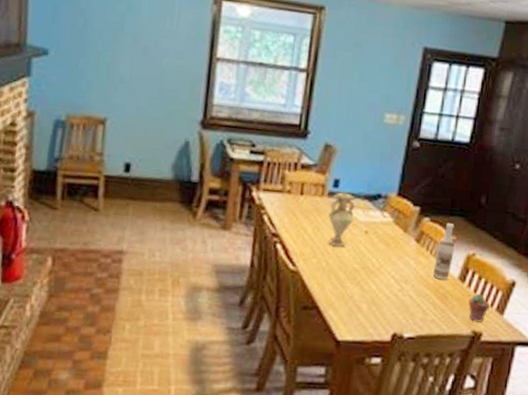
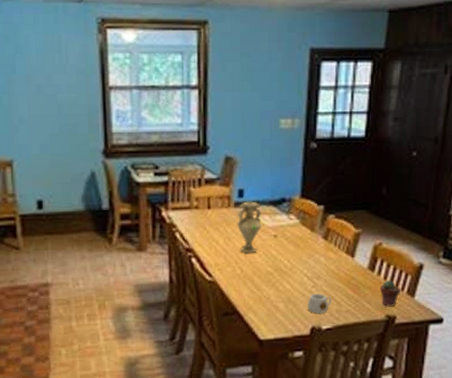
mug: none [390,297,417,320] -> present [307,293,331,314]
wine bottle: present [433,222,455,280] -> none [343,216,361,271]

